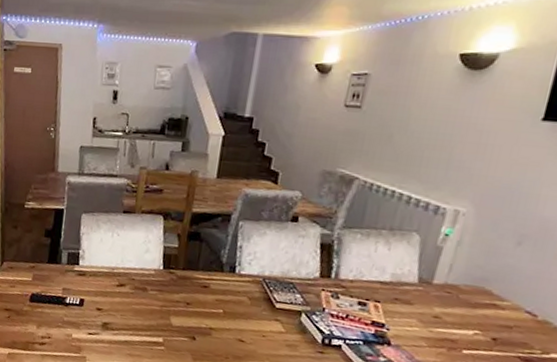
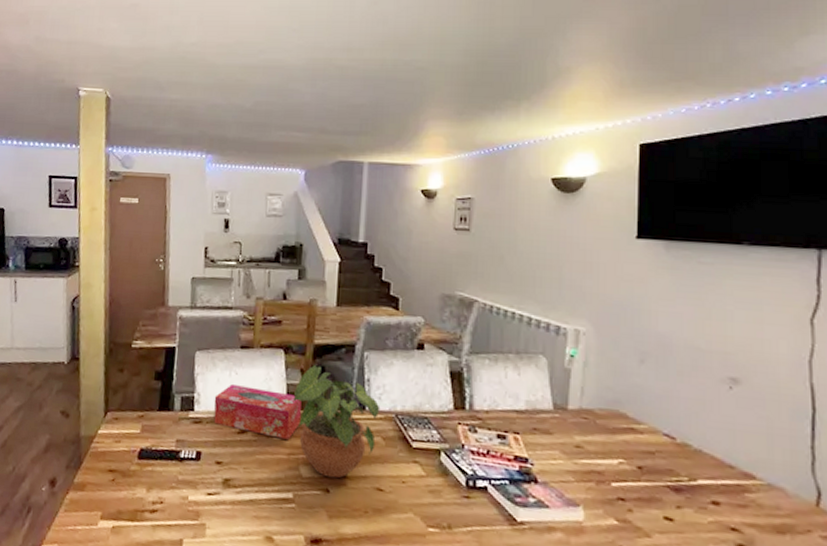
tissue box: none [96,243,176,294] -> present [213,383,302,440]
potted plant: none [168,230,250,329] -> present [293,364,381,479]

